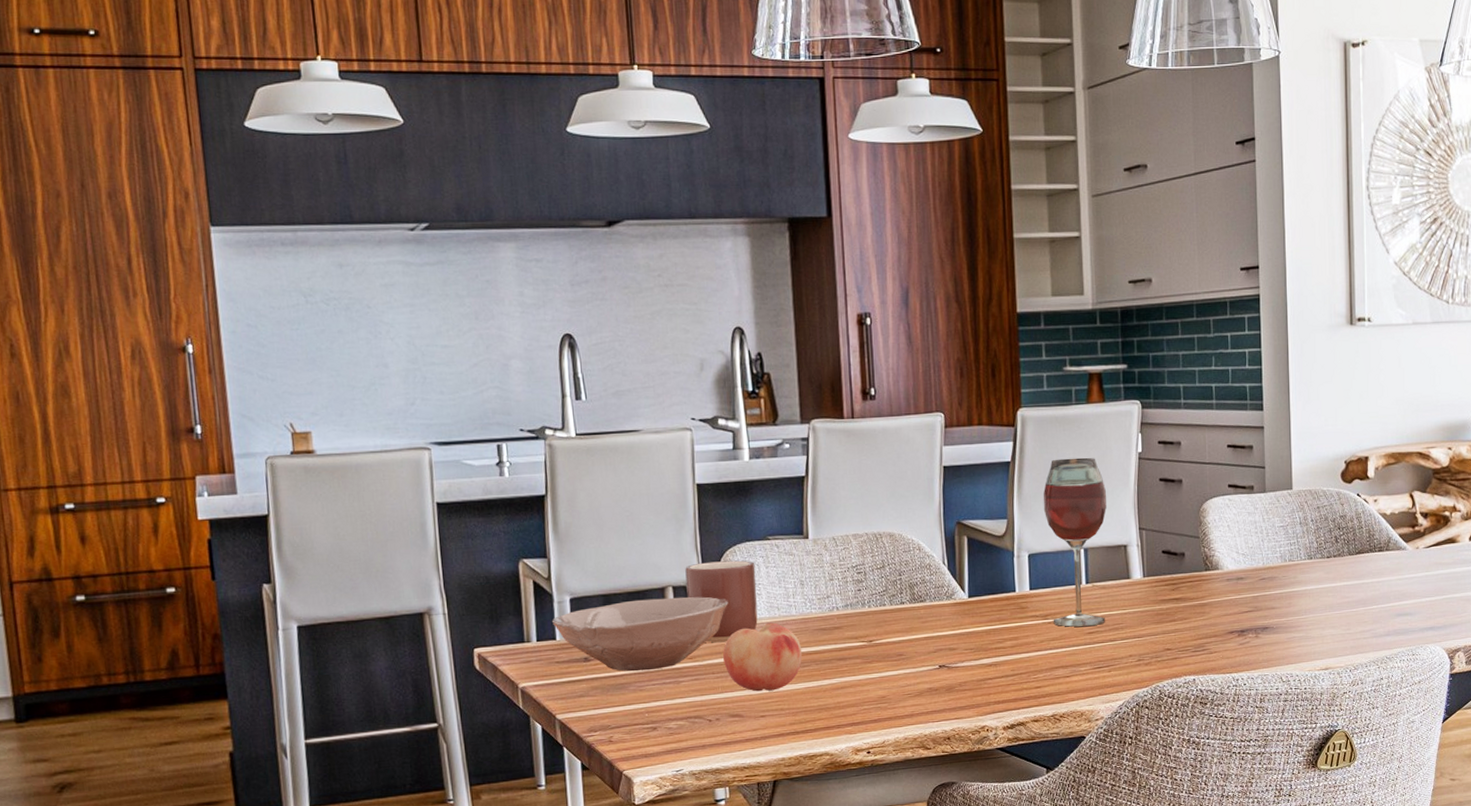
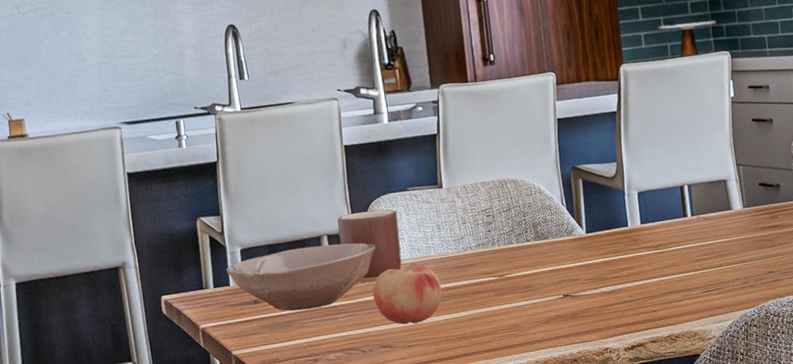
wineglass: present [1043,457,1107,627] -> none [647,104,711,256]

